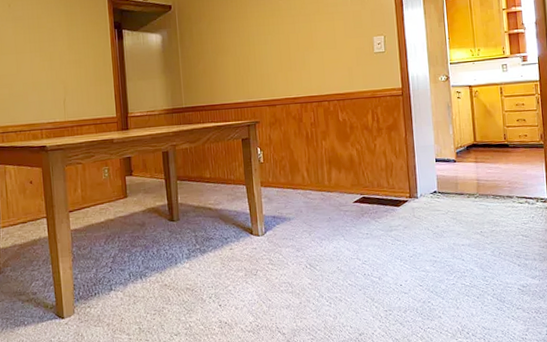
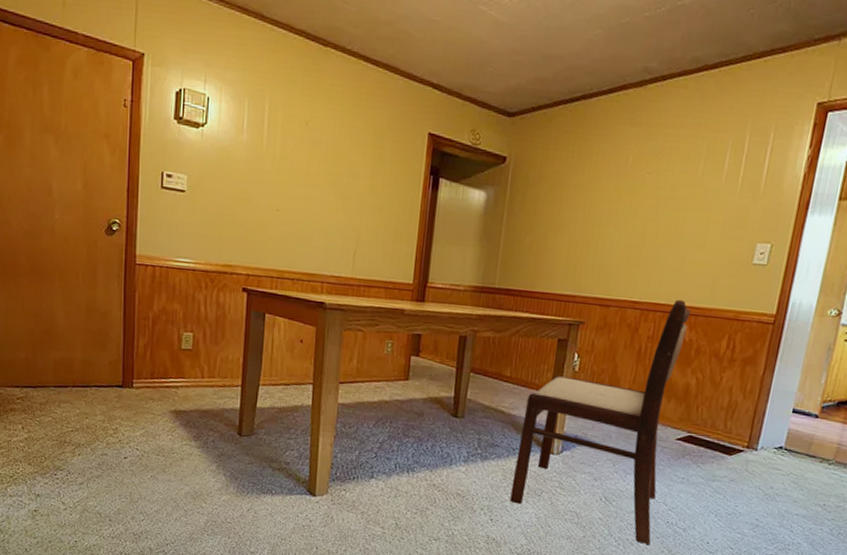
dining chair: none [228,89,356,298] -> present [510,299,691,544]

